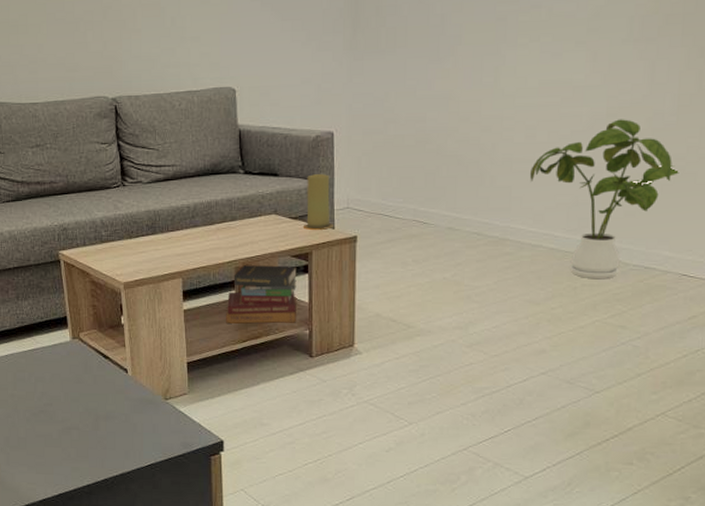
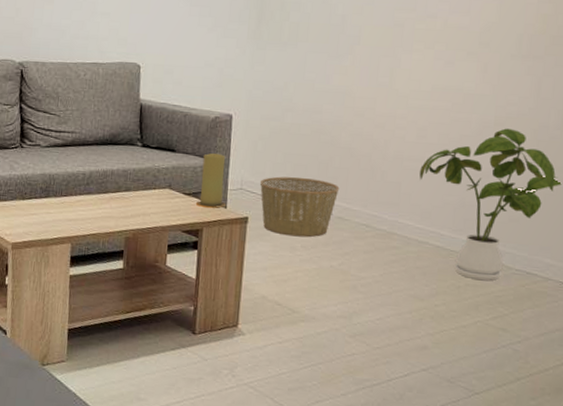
books: present [226,265,298,324] -> none [111,236,187,298]
basket: none [366,191,448,251] -> present [259,176,340,237]

